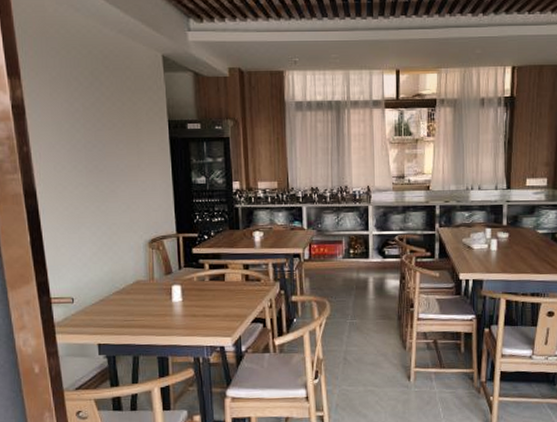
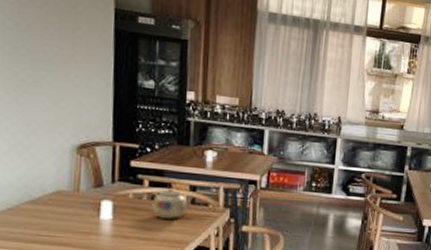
teapot: none [209,269,249,298] -> present [148,188,195,221]

